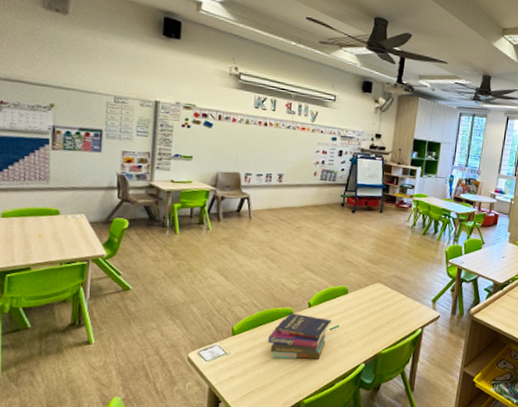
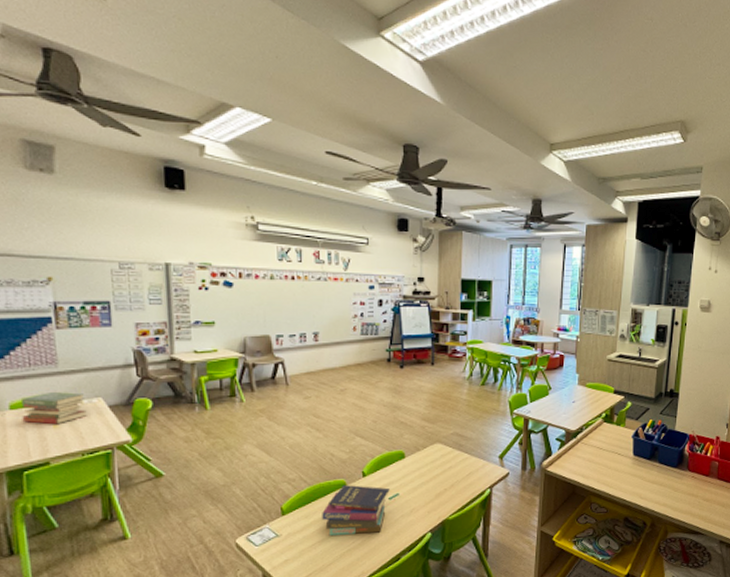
books: none [11,205,69,235] -> present [22,392,87,425]

